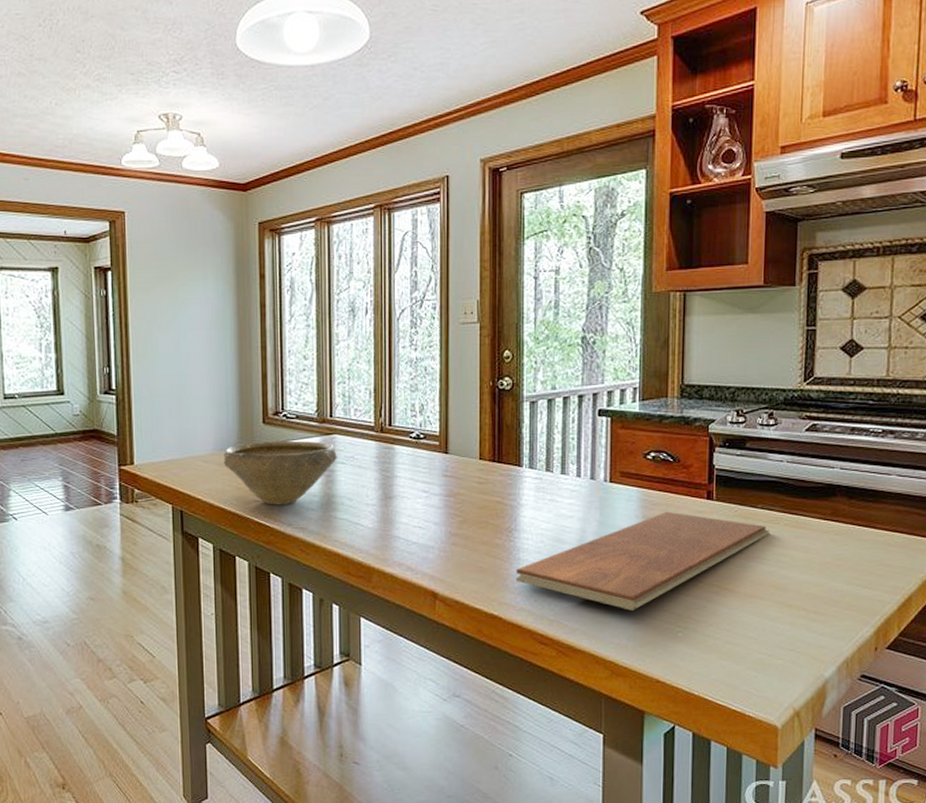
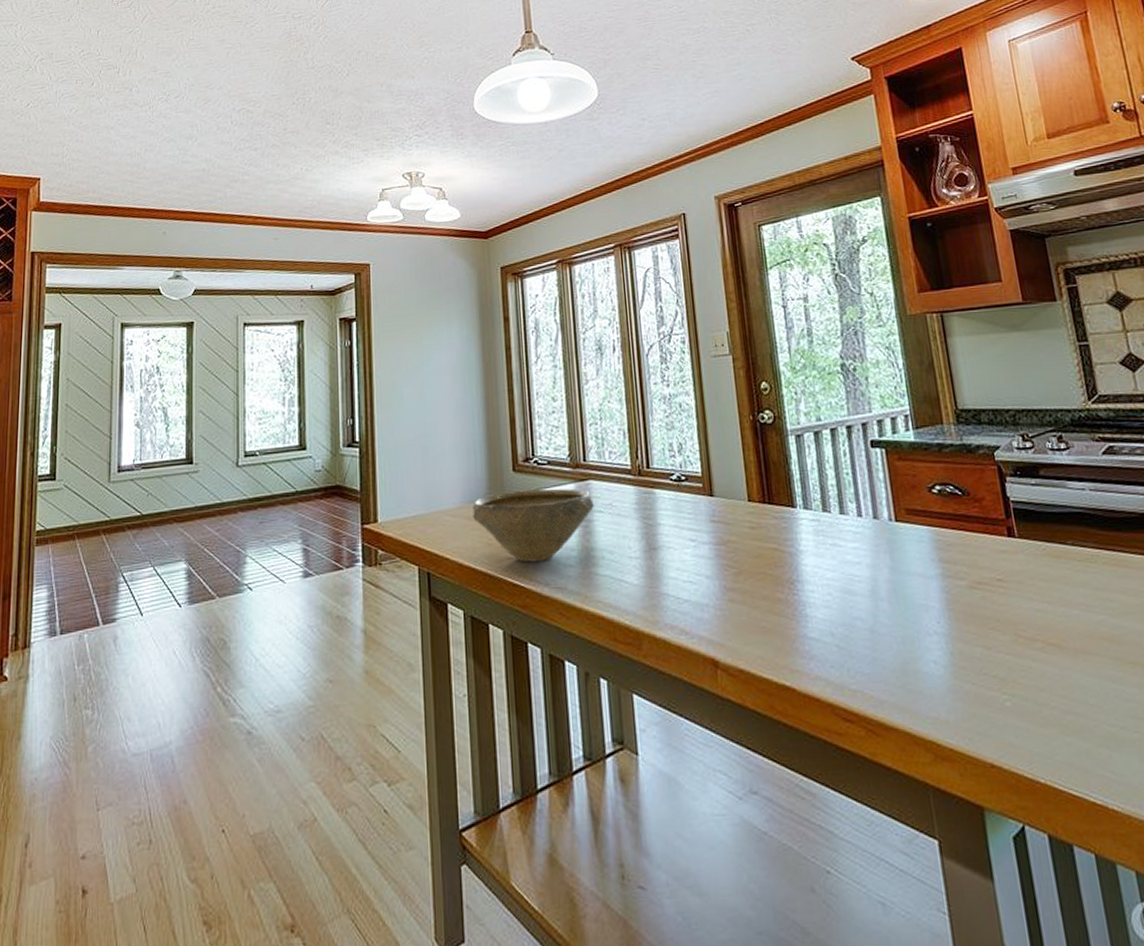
chopping board: present [516,511,769,610] -> none [805,552,1088,675]

